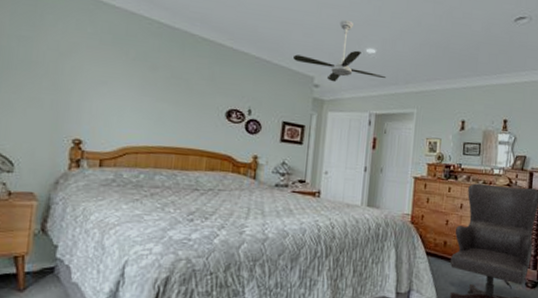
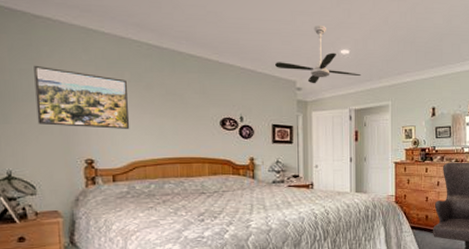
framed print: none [28,32,131,111] -> present [34,65,130,129]

